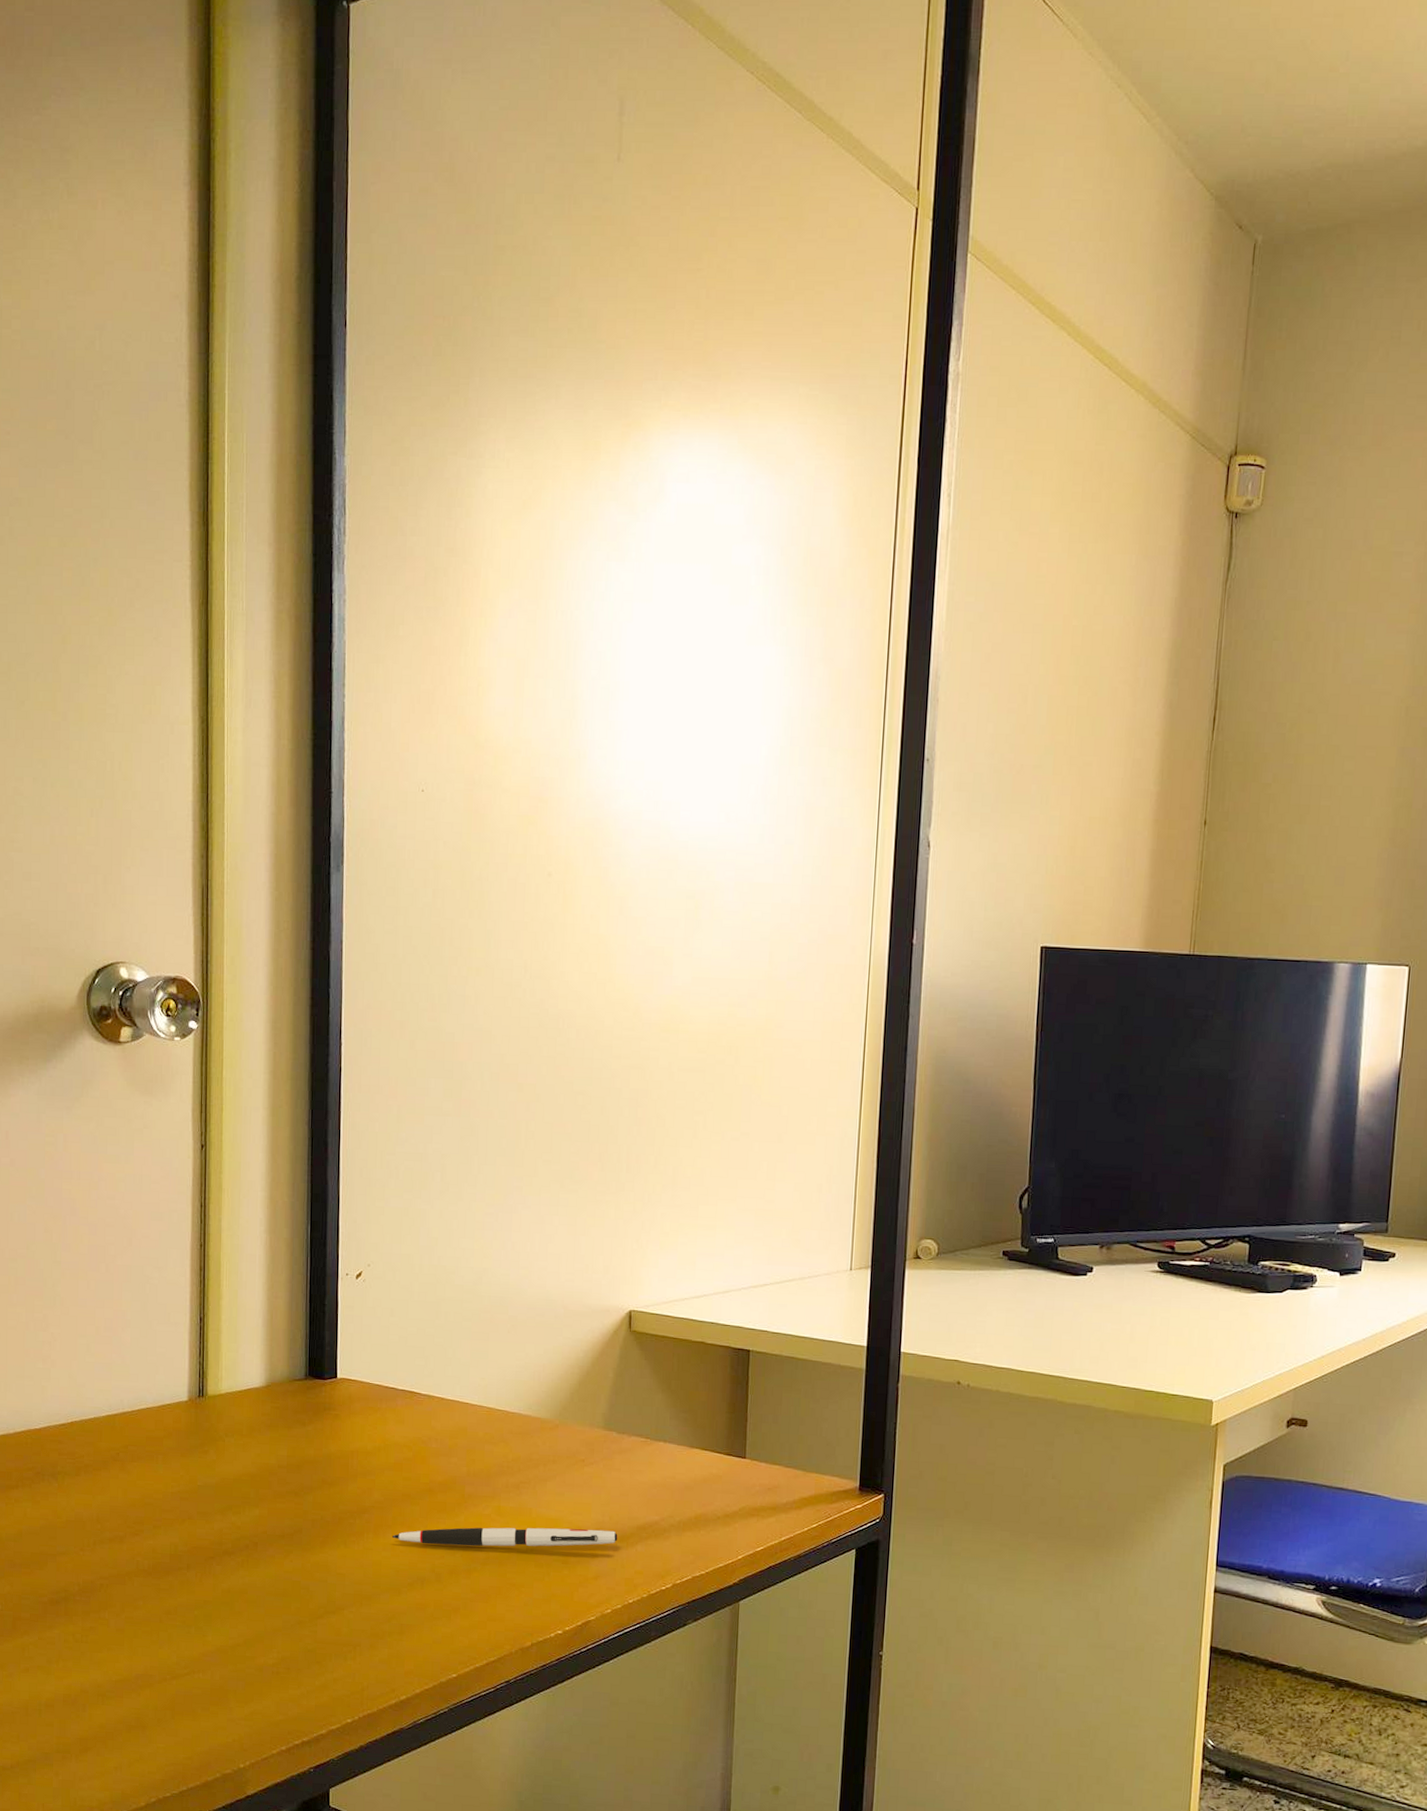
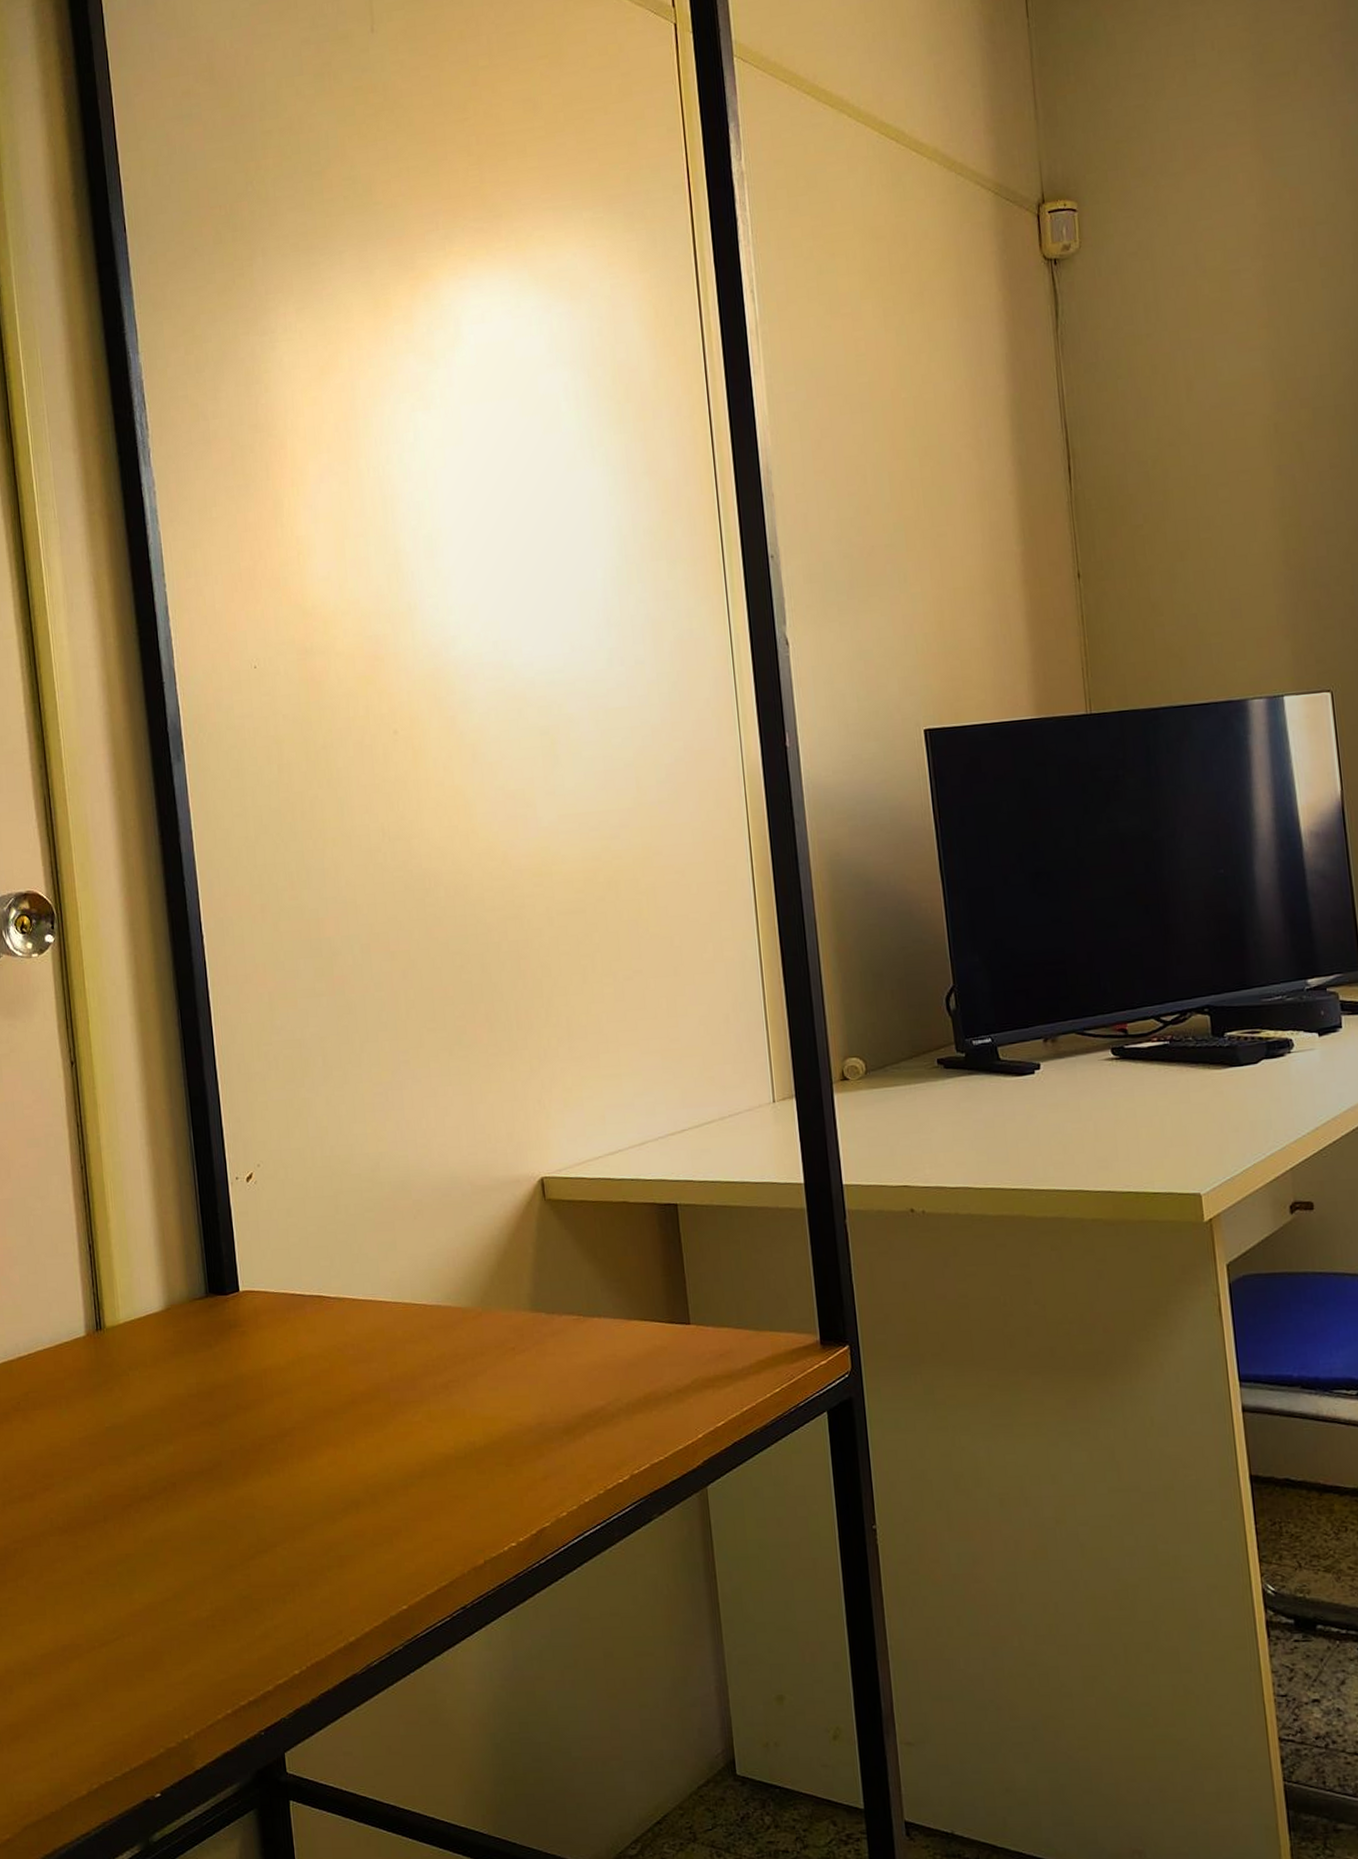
pen: present [391,1527,618,1547] -> none [318,1423,563,1463]

